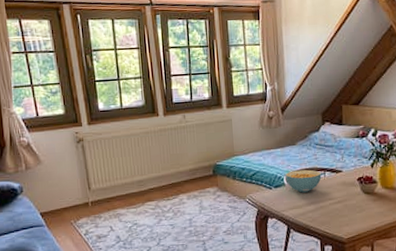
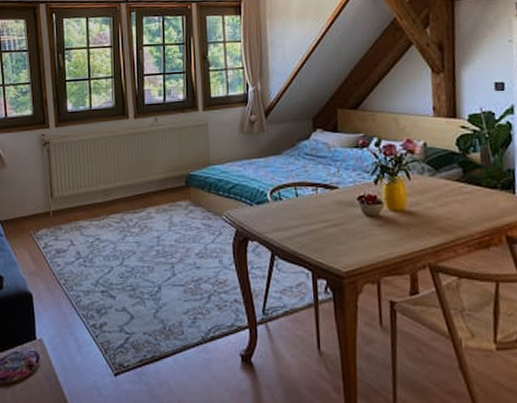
cereal bowl: present [285,169,322,193] -> none [269,184,313,212]

